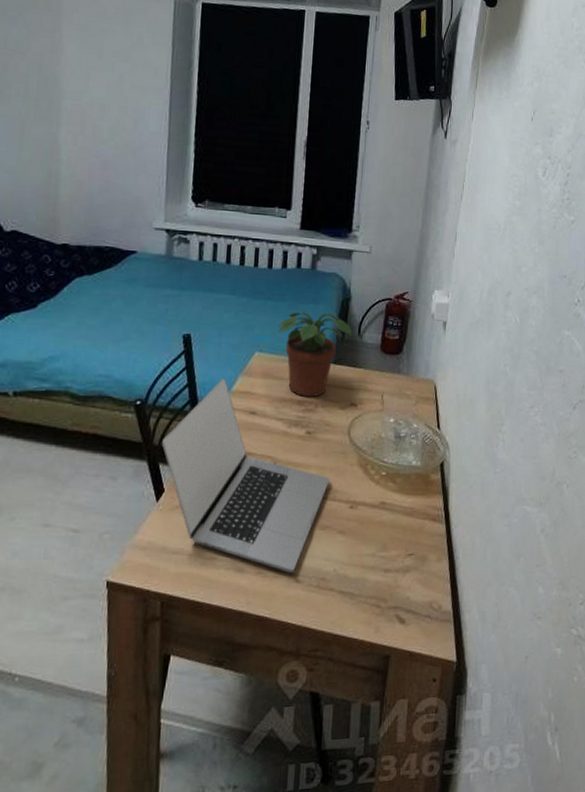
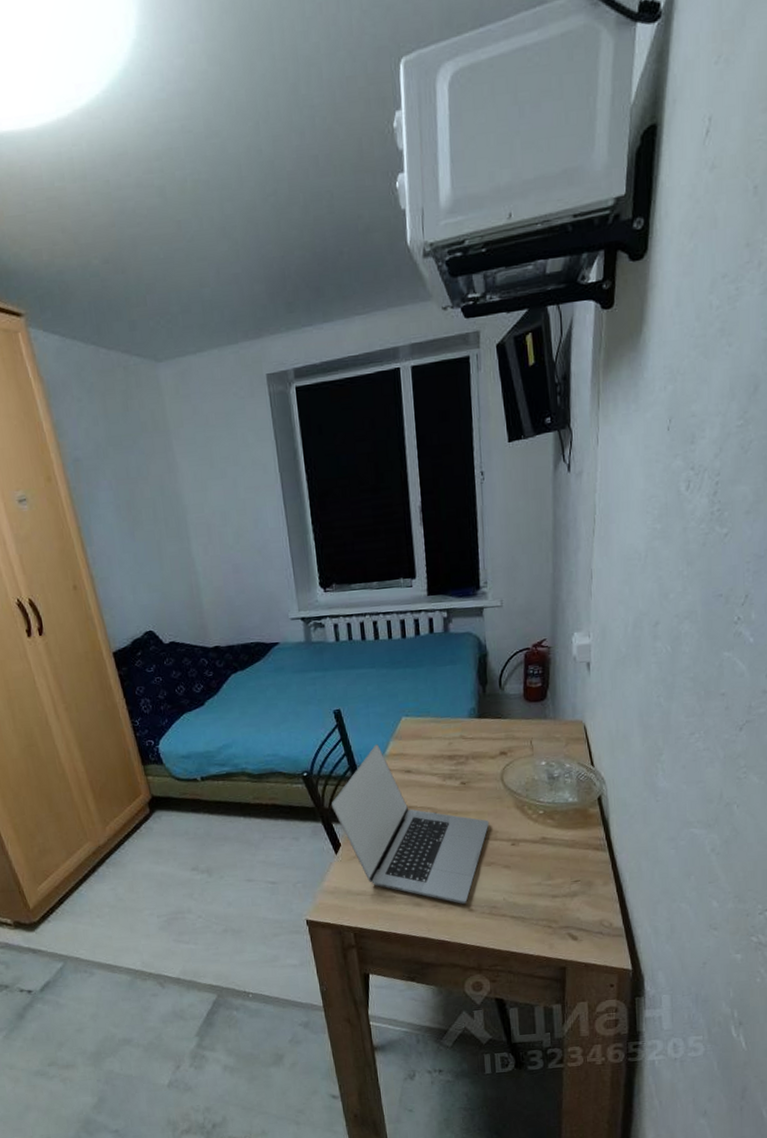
potted plant: present [277,311,352,397] -> none [419,670,493,752]

